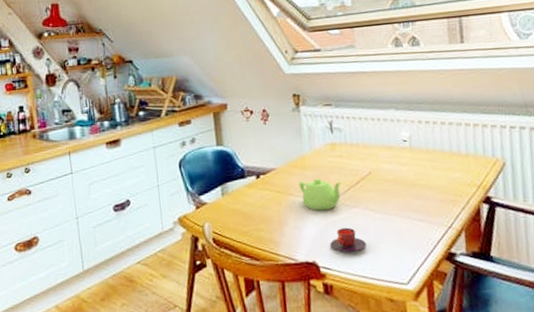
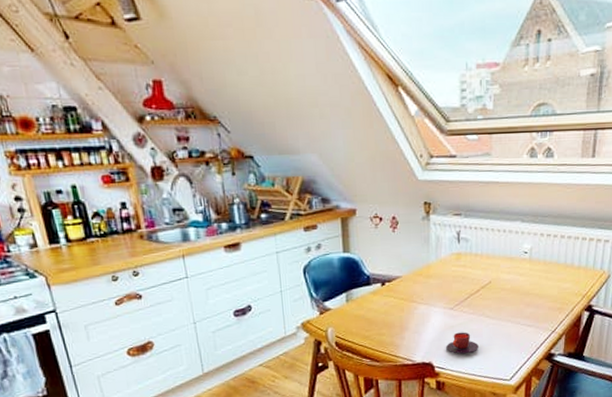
teapot: present [298,178,341,211] -> none [422,286,462,317]

